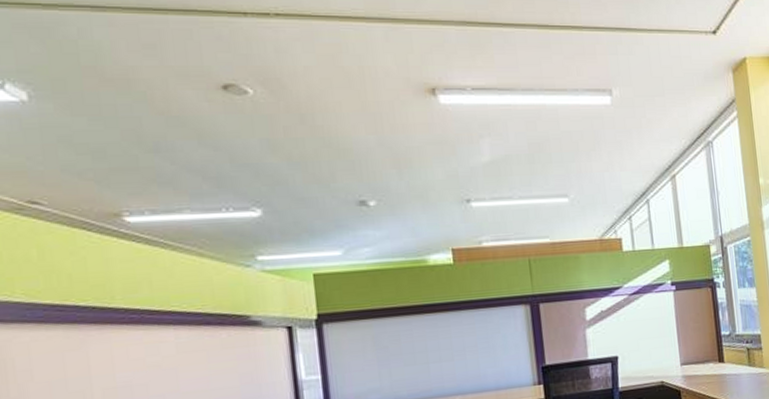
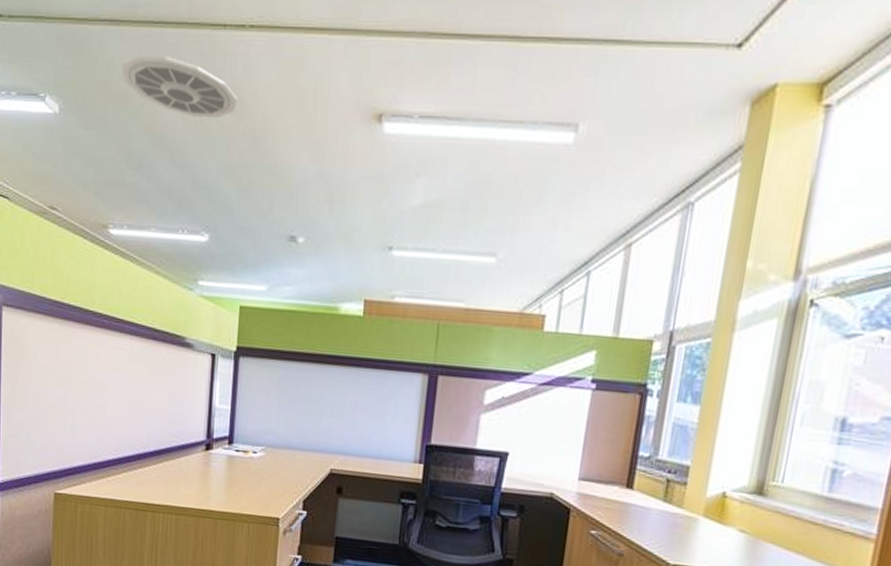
ceiling vent: none [115,40,274,98] -> present [121,55,238,118]

